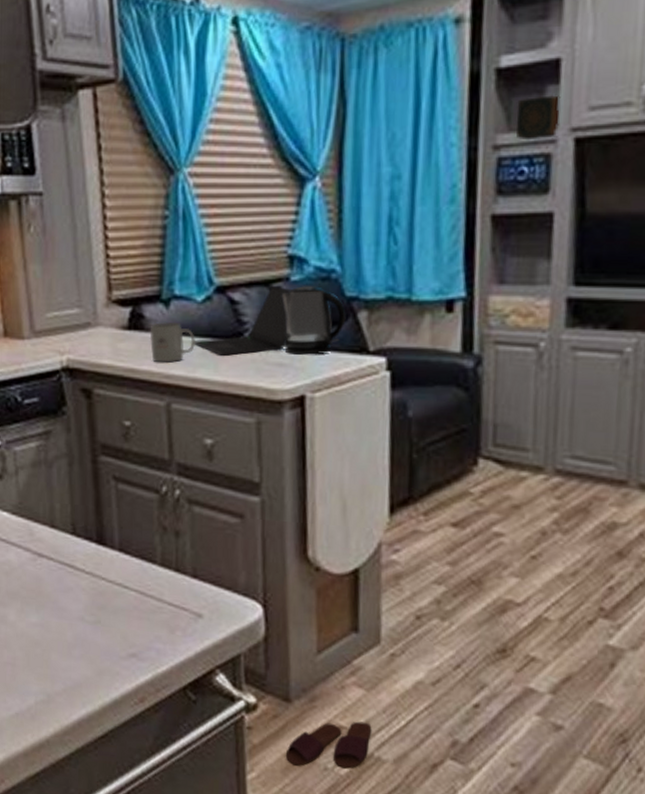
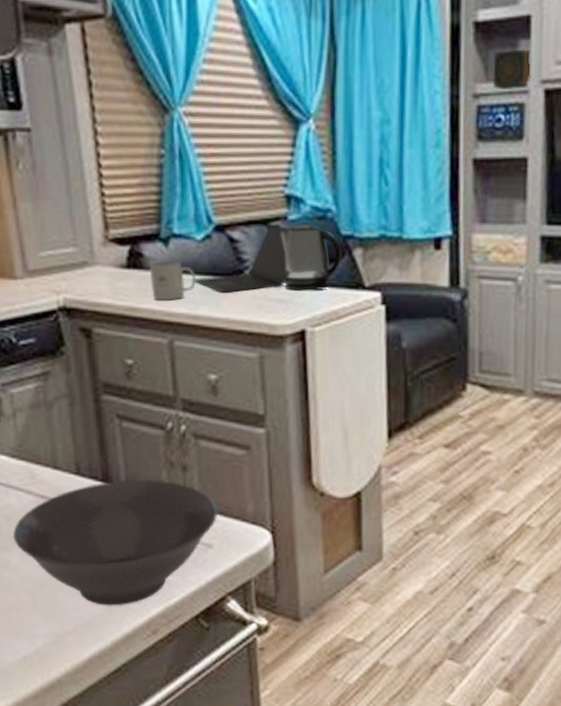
bowl: none [10,542,210,671] -> present [12,479,218,606]
slippers: present [286,721,372,769] -> none [298,633,377,680]

